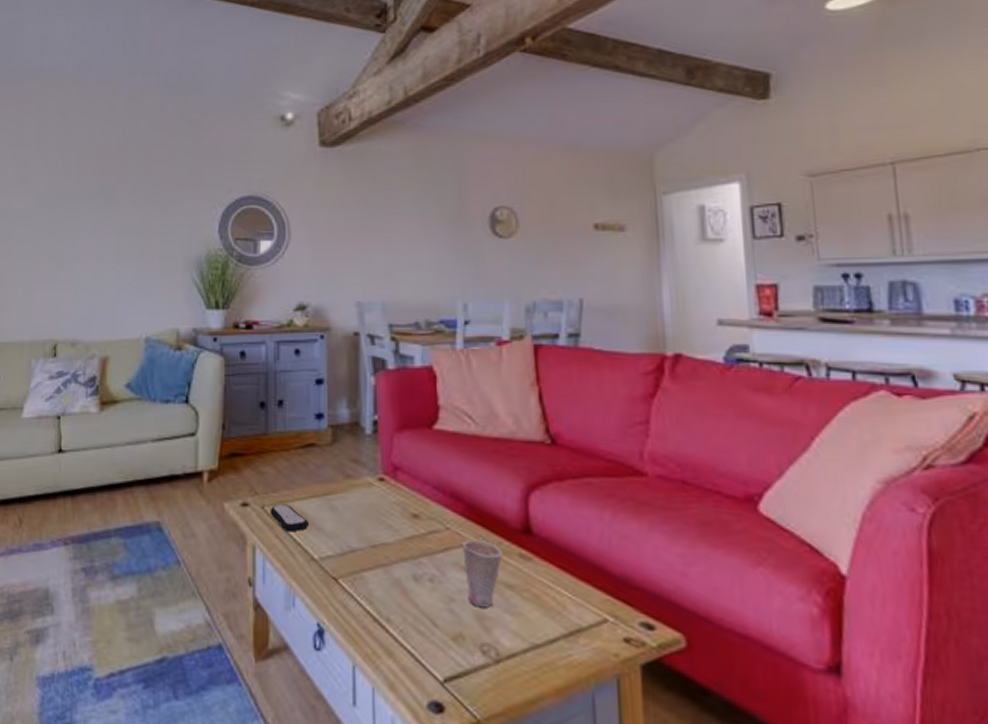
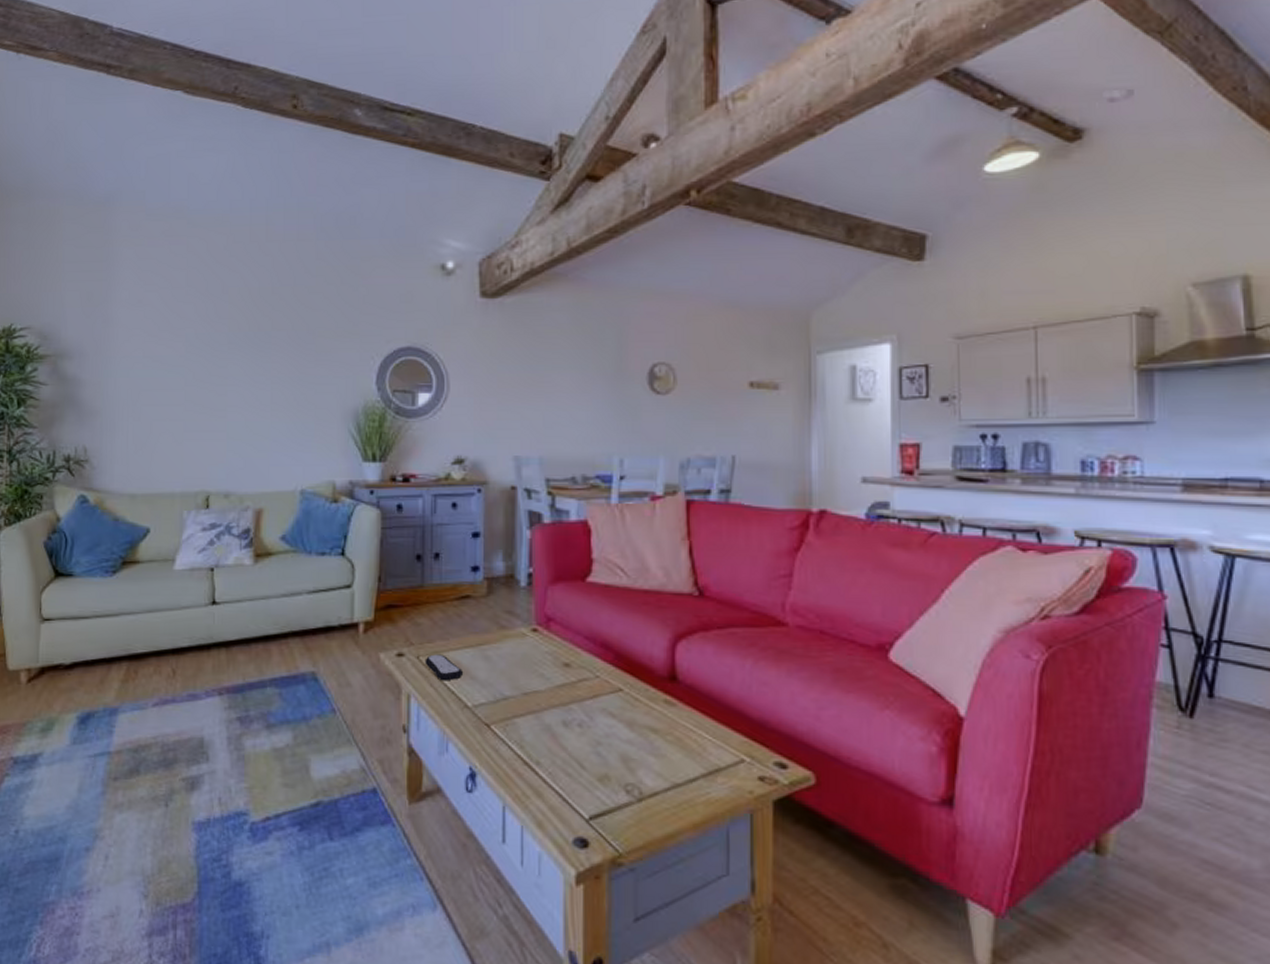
cup: present [461,539,504,608] -> none [610,686,650,751]

